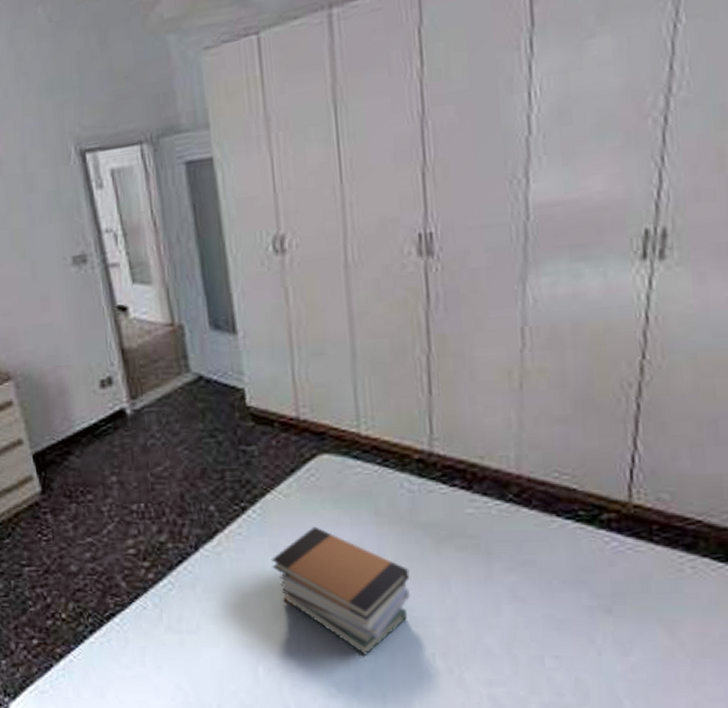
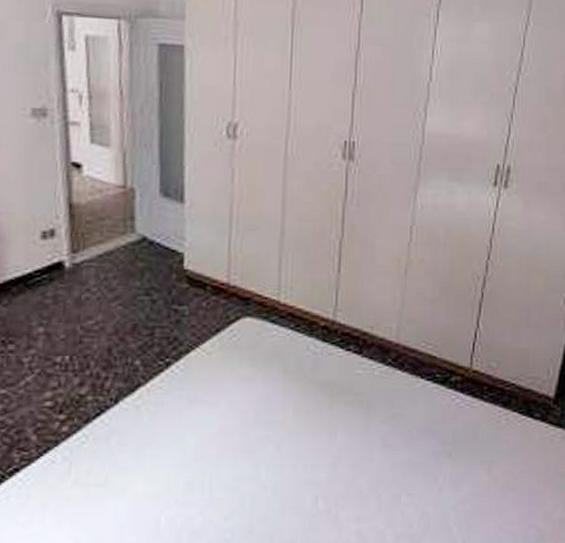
book stack: present [271,526,410,656] -> none [187,382,306,501]

